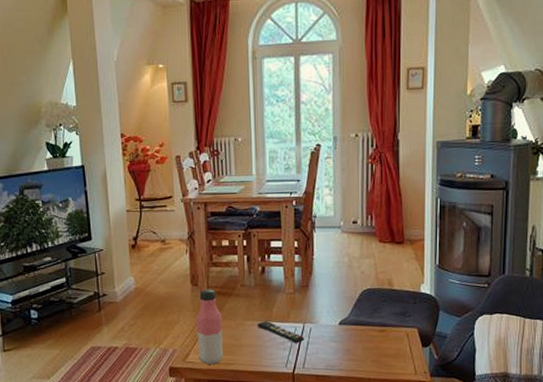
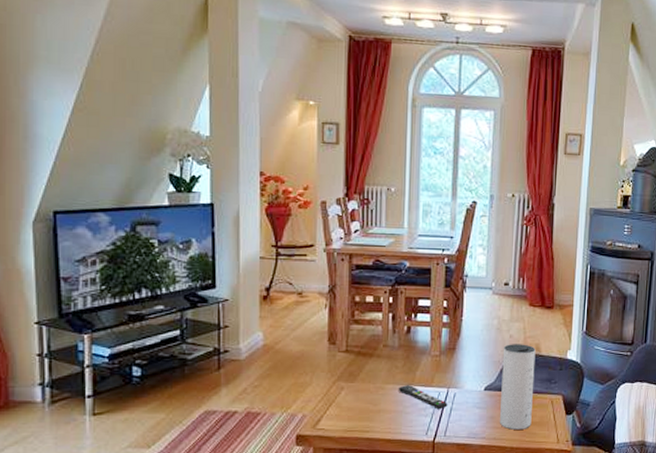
water bottle: present [196,289,224,365] -> none [330,348,361,432]
speaker: none [355,279,388,362] -> present [499,344,536,430]

